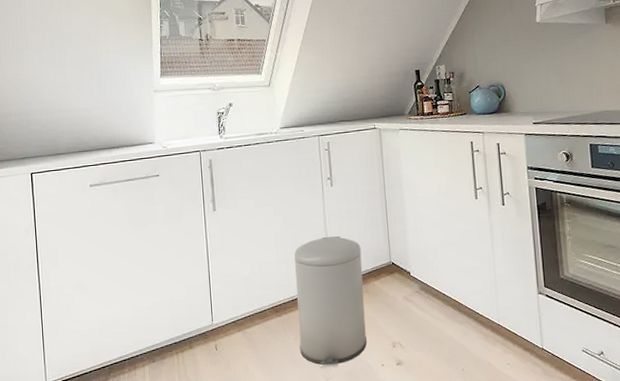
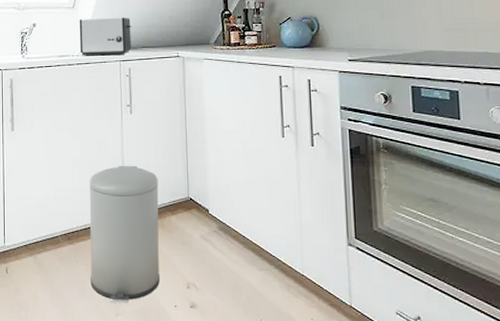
toaster: none [276,92,329,133] -> present [79,17,132,56]

